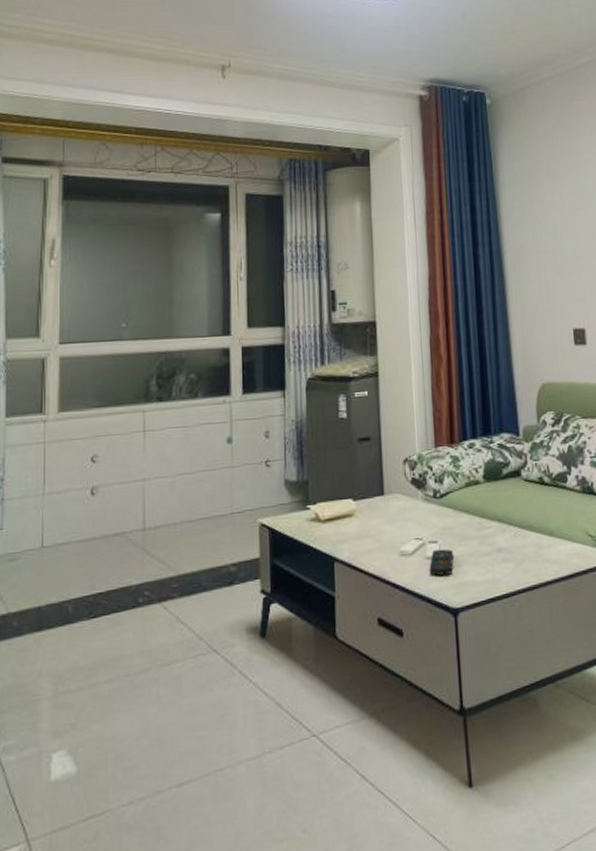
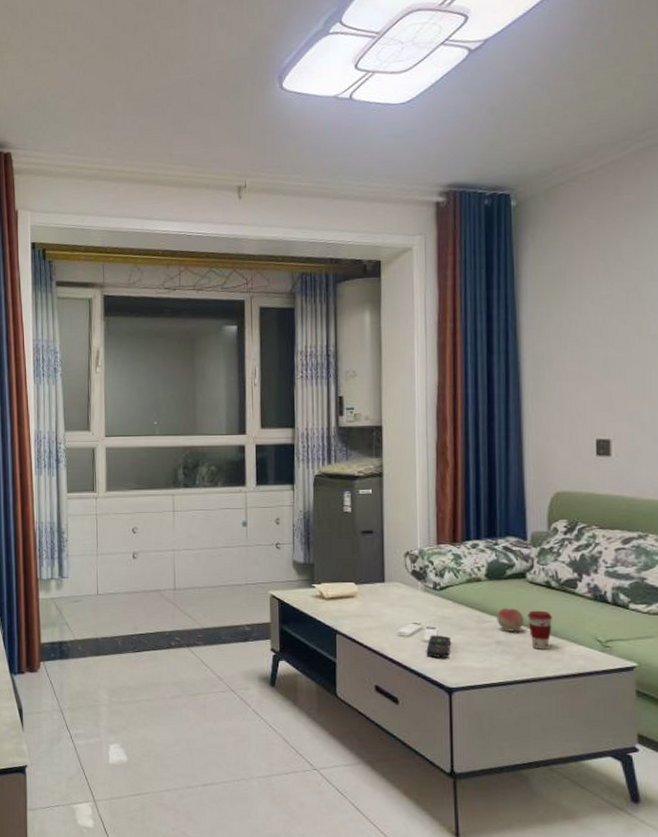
fruit: none [496,510,522,537] -> present [497,608,524,632]
coffee cup: none [525,509,548,552] -> present [528,610,553,650]

